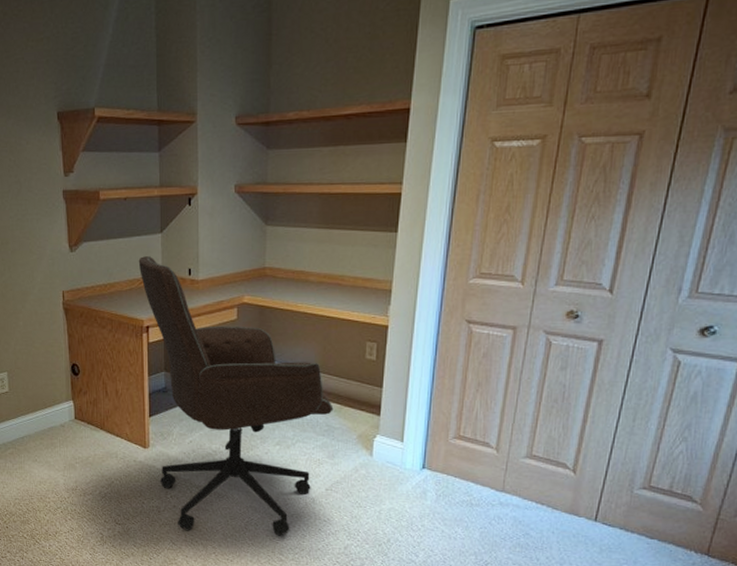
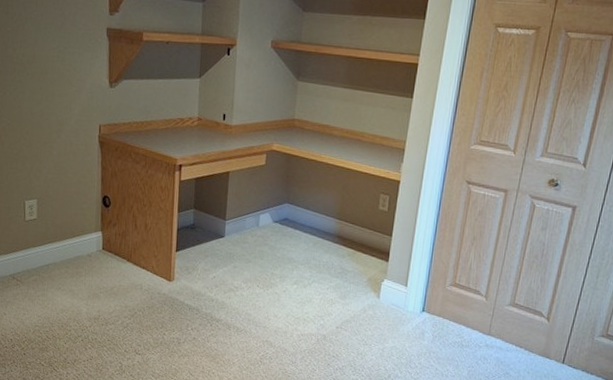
office chair: present [138,256,334,536] -> none [176,98,348,370]

